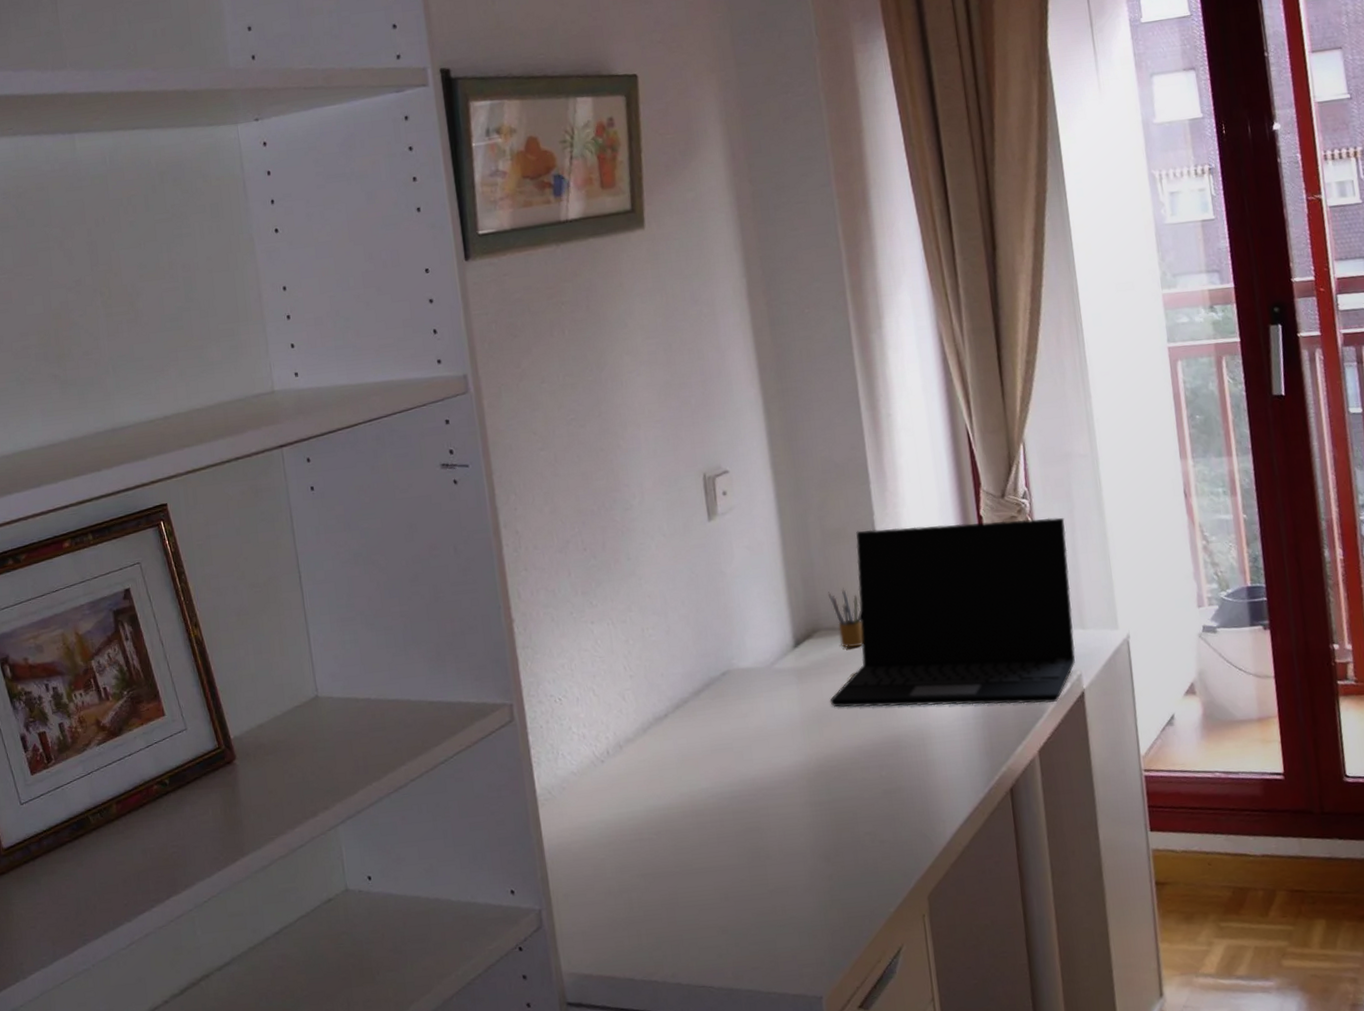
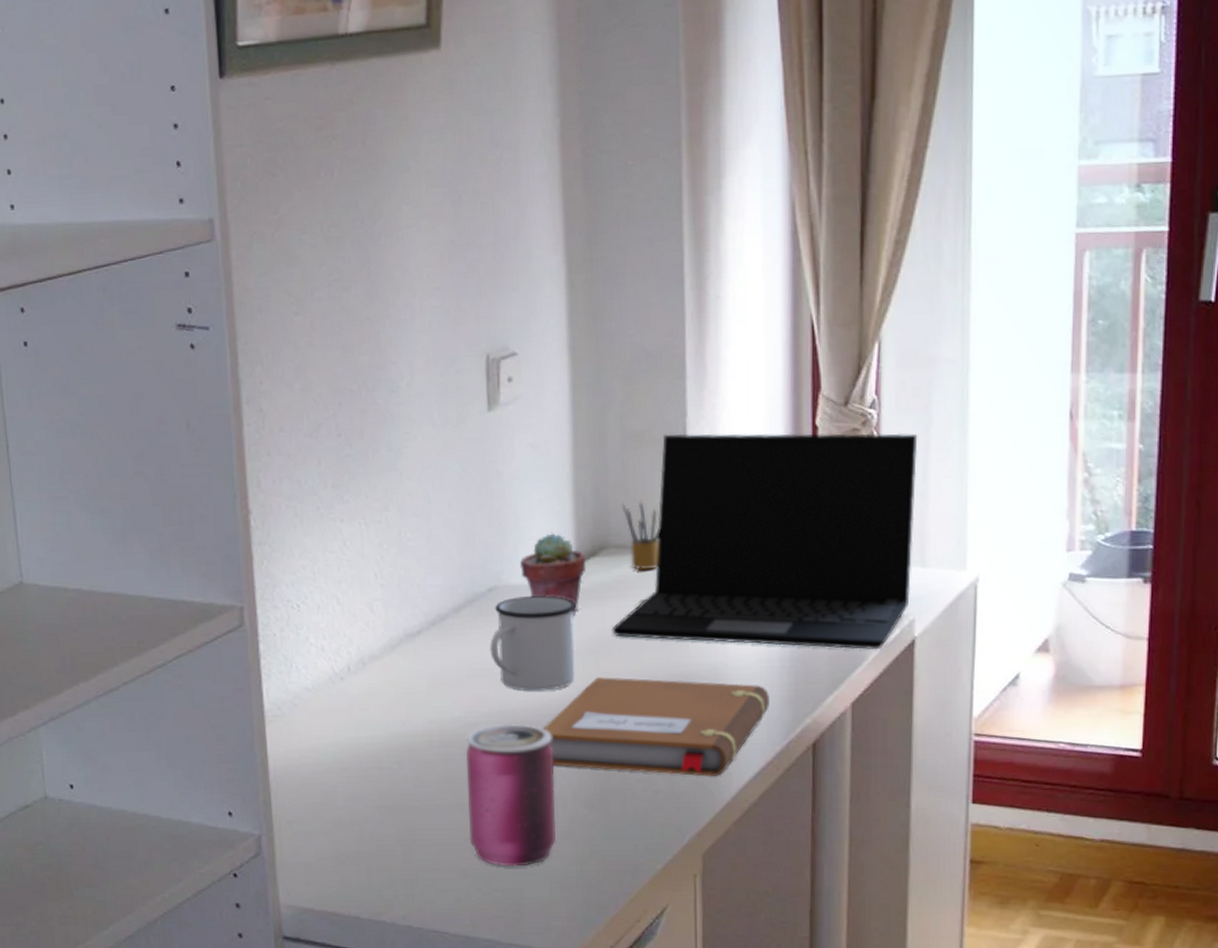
can: none [714,790,801,921] -> present [465,723,557,867]
mug: none [727,675,803,761] -> present [489,595,576,691]
potted succulent: none [747,620,803,691] -> present [520,532,586,616]
notebook: none [779,740,970,827] -> present [542,677,769,778]

